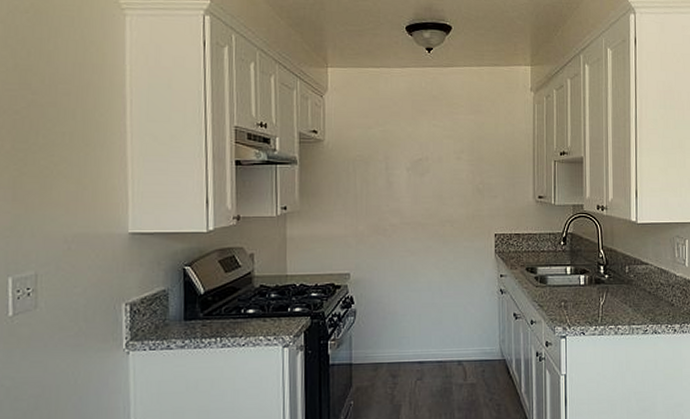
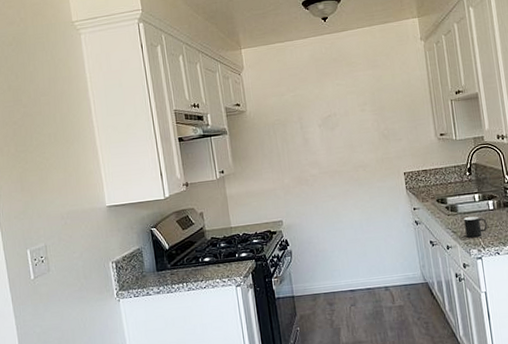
cup: none [552,291,576,314] -> present [464,216,488,238]

